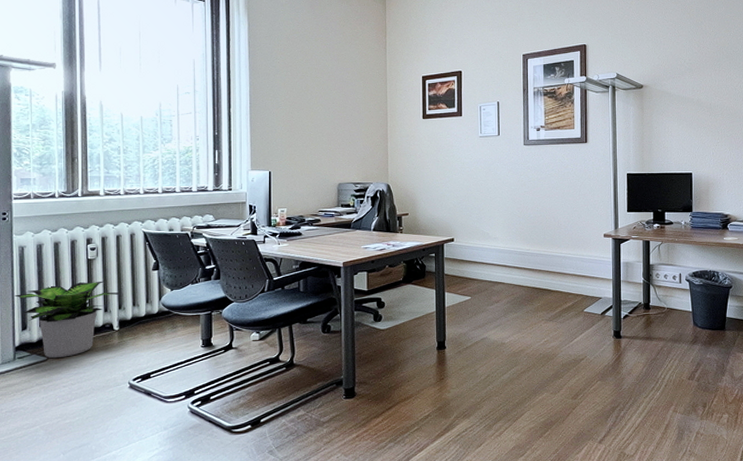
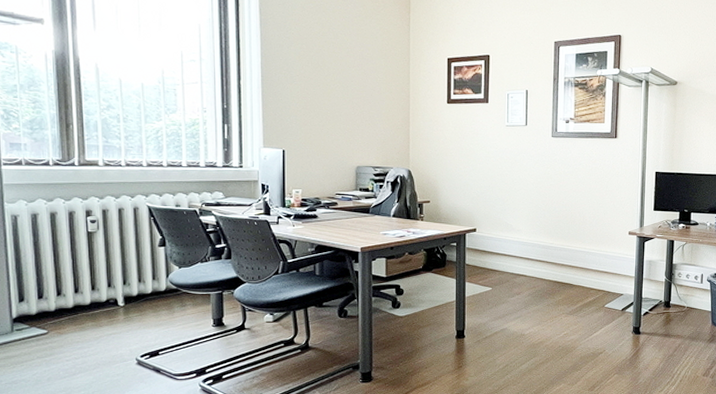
potted plant: present [15,281,121,359] -> none [9,255,125,332]

